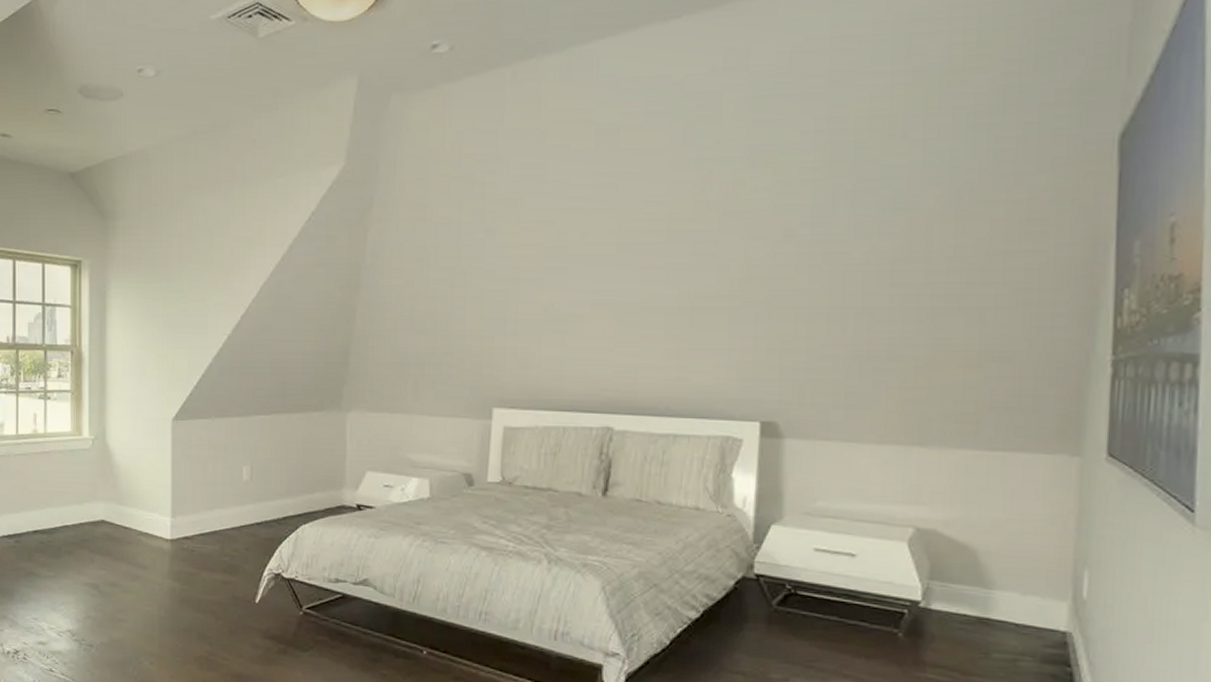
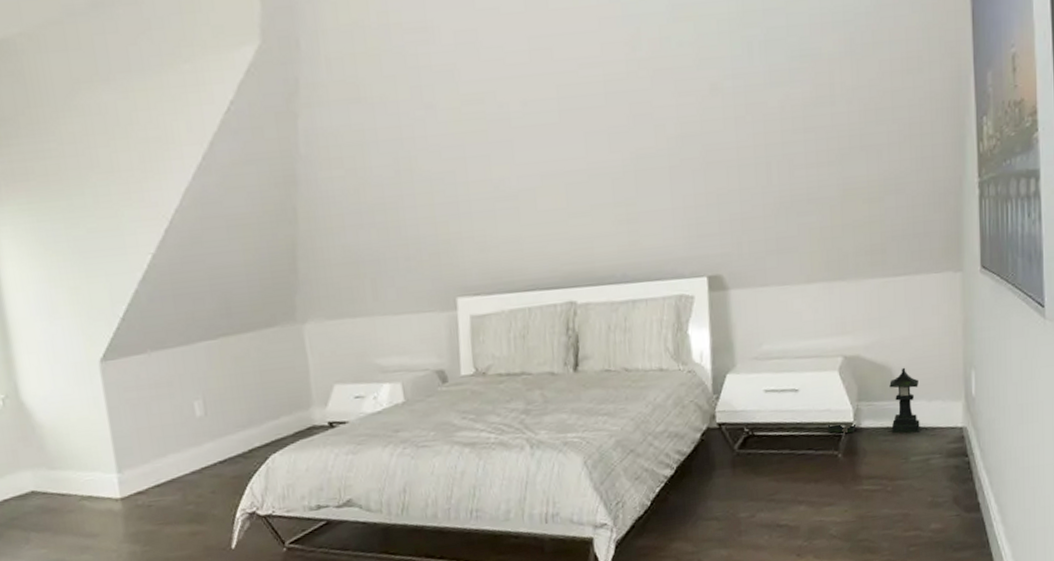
lantern: none [887,551,1011,627] -> present [827,367,920,434]

